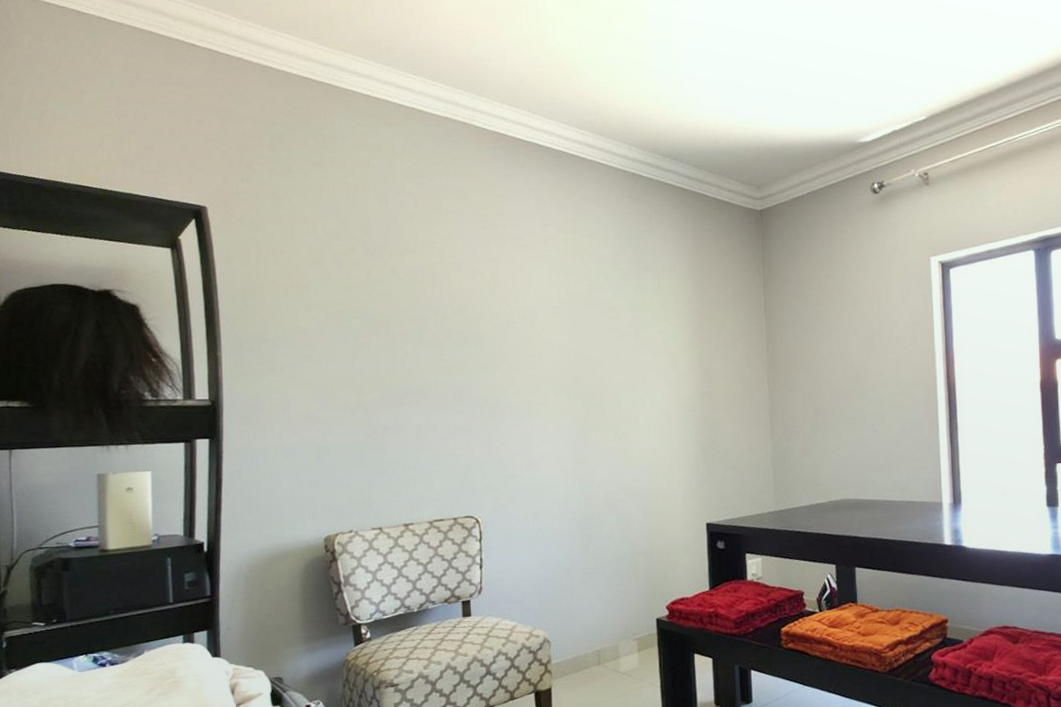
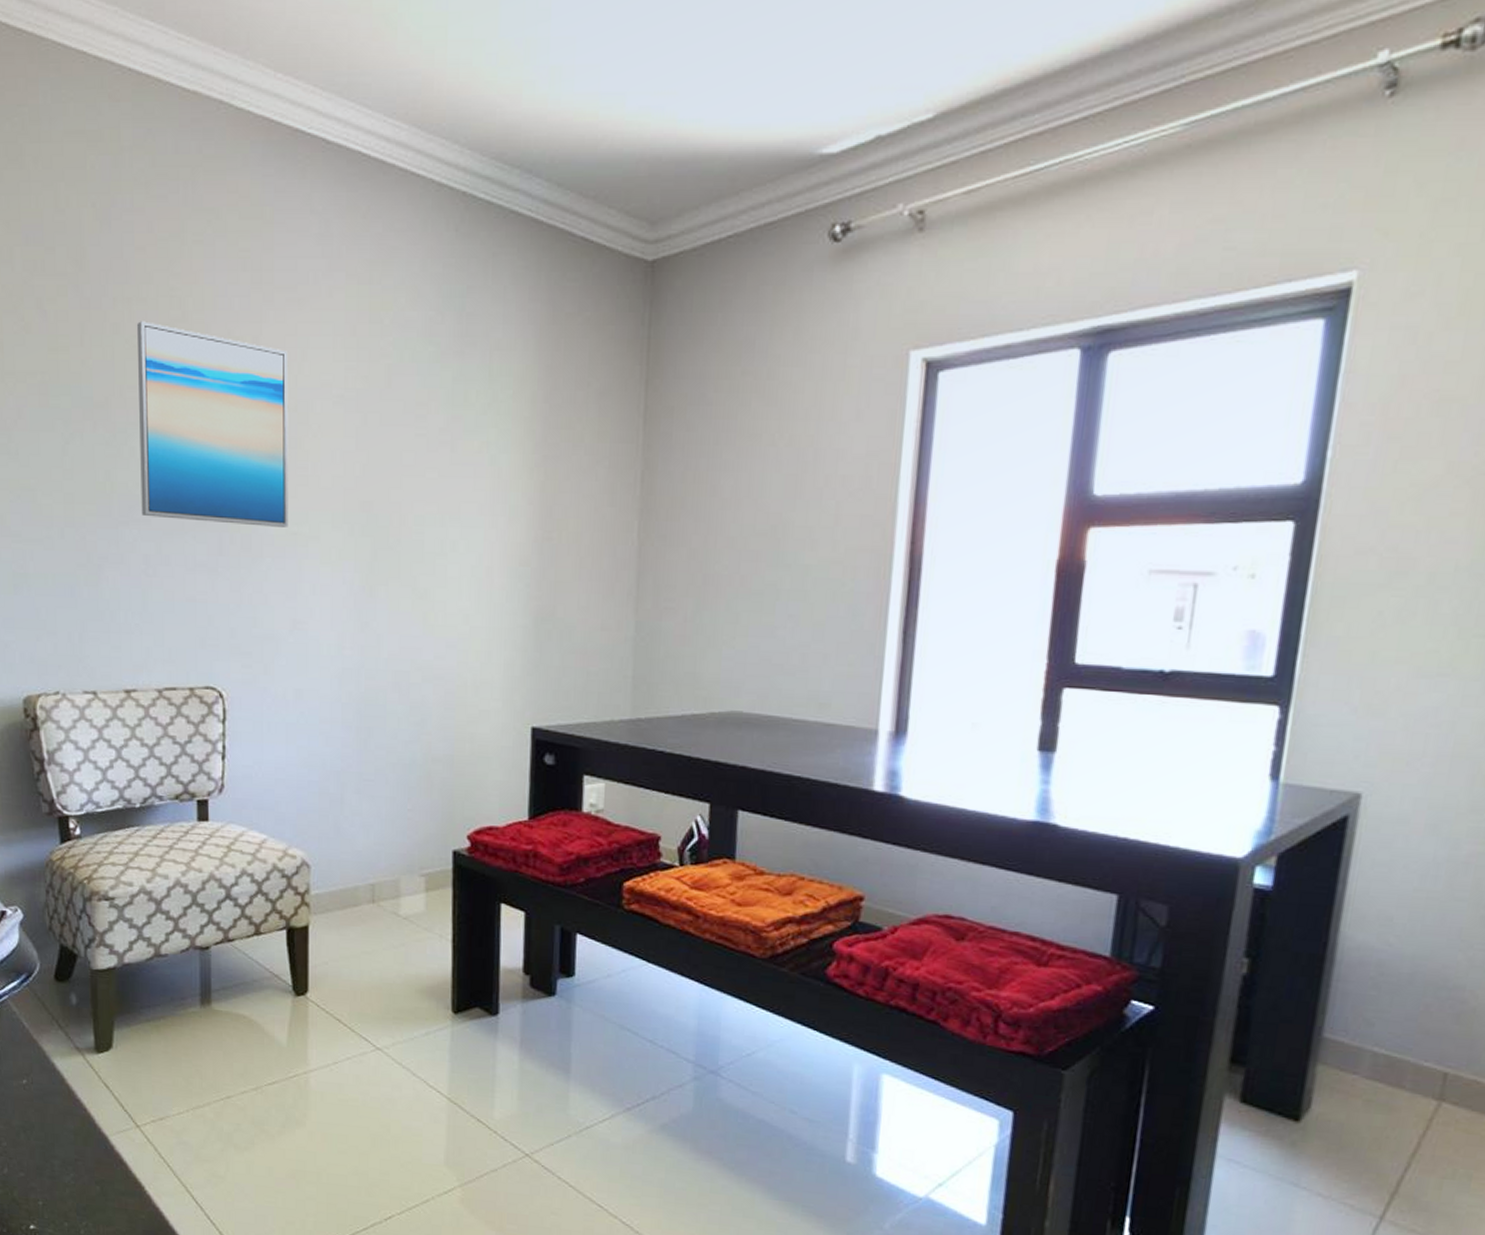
wall art: none [408,265,523,399] -> present [136,321,289,527]

